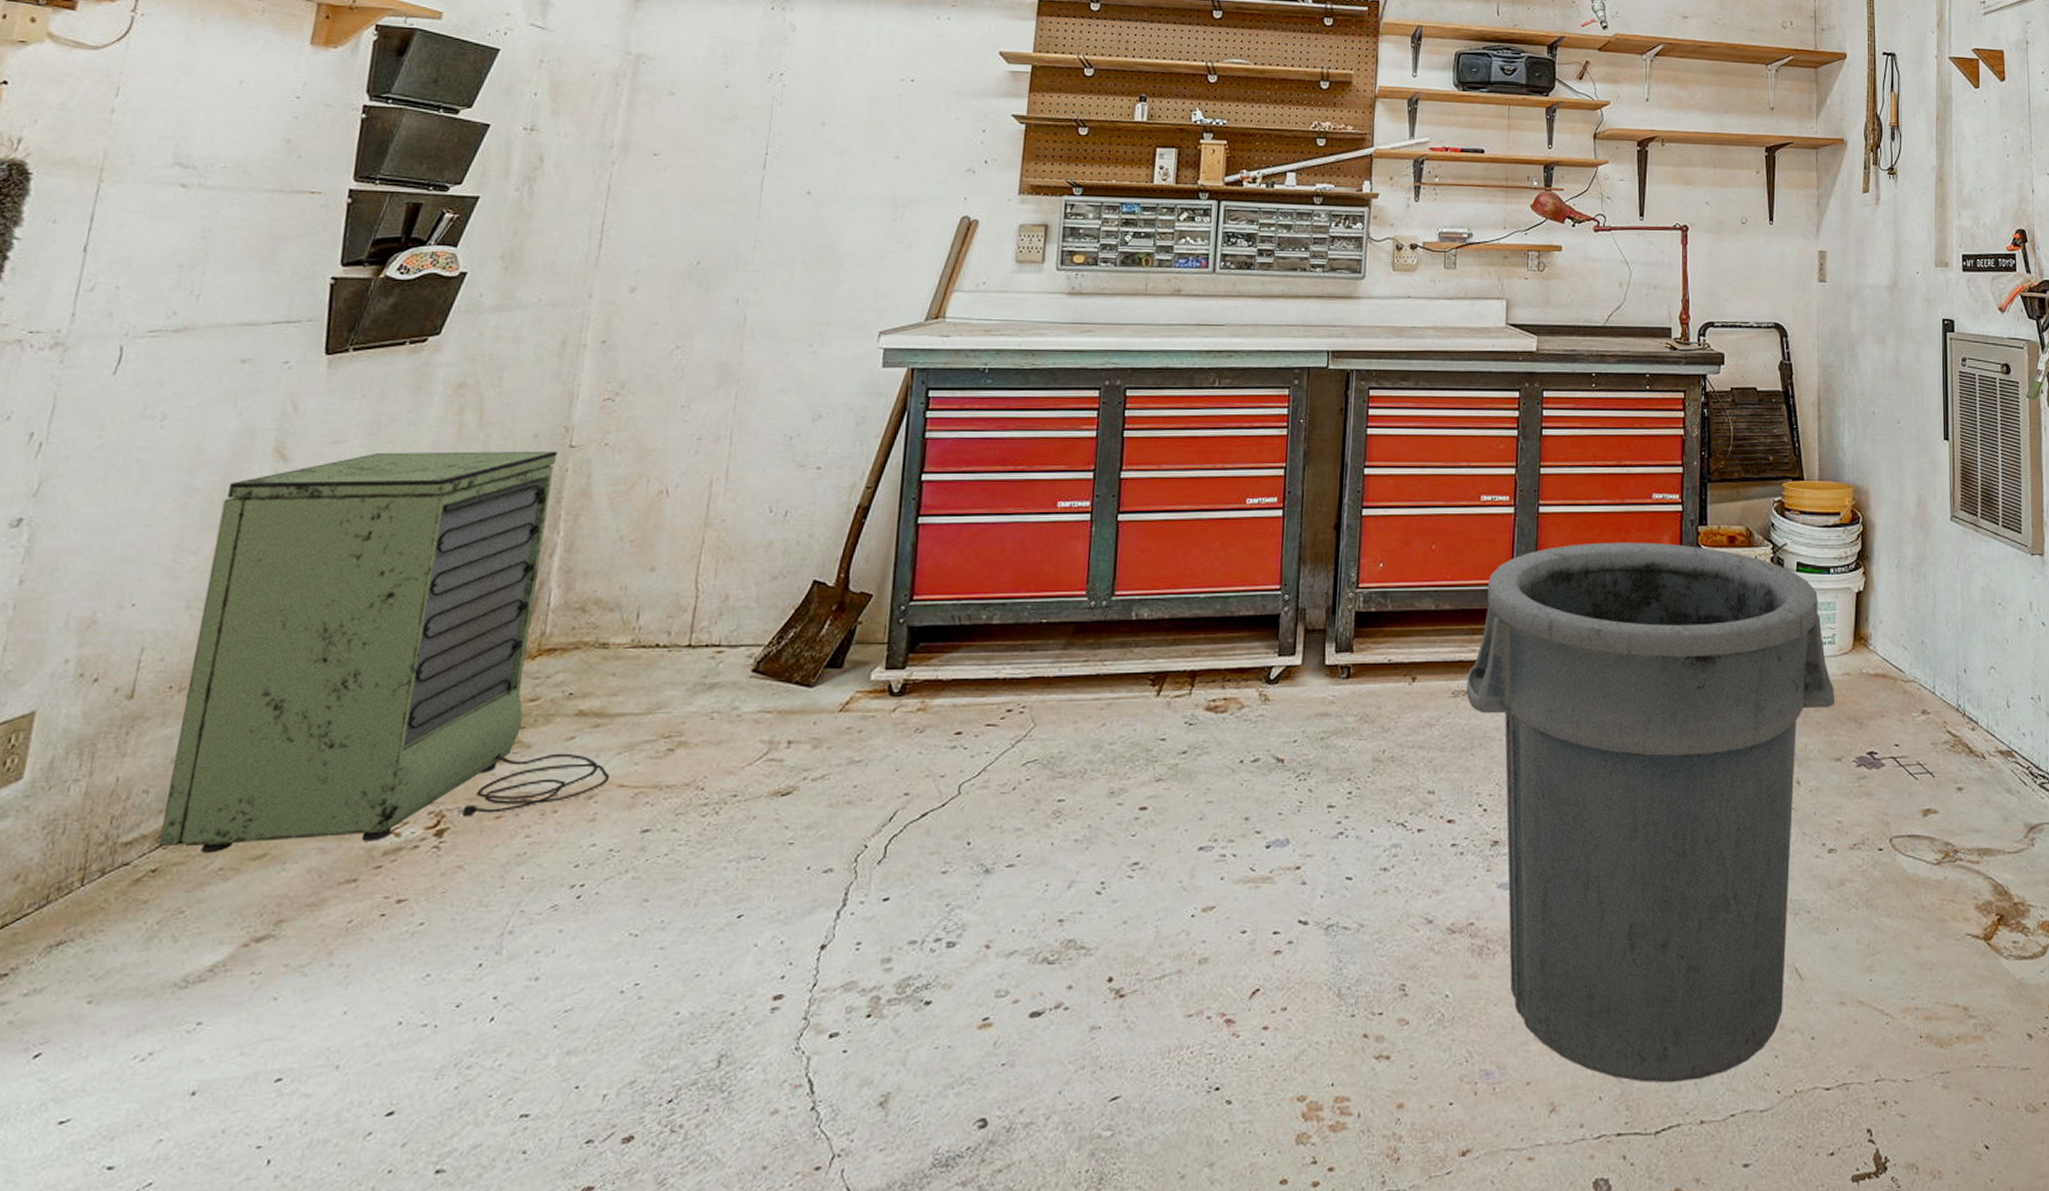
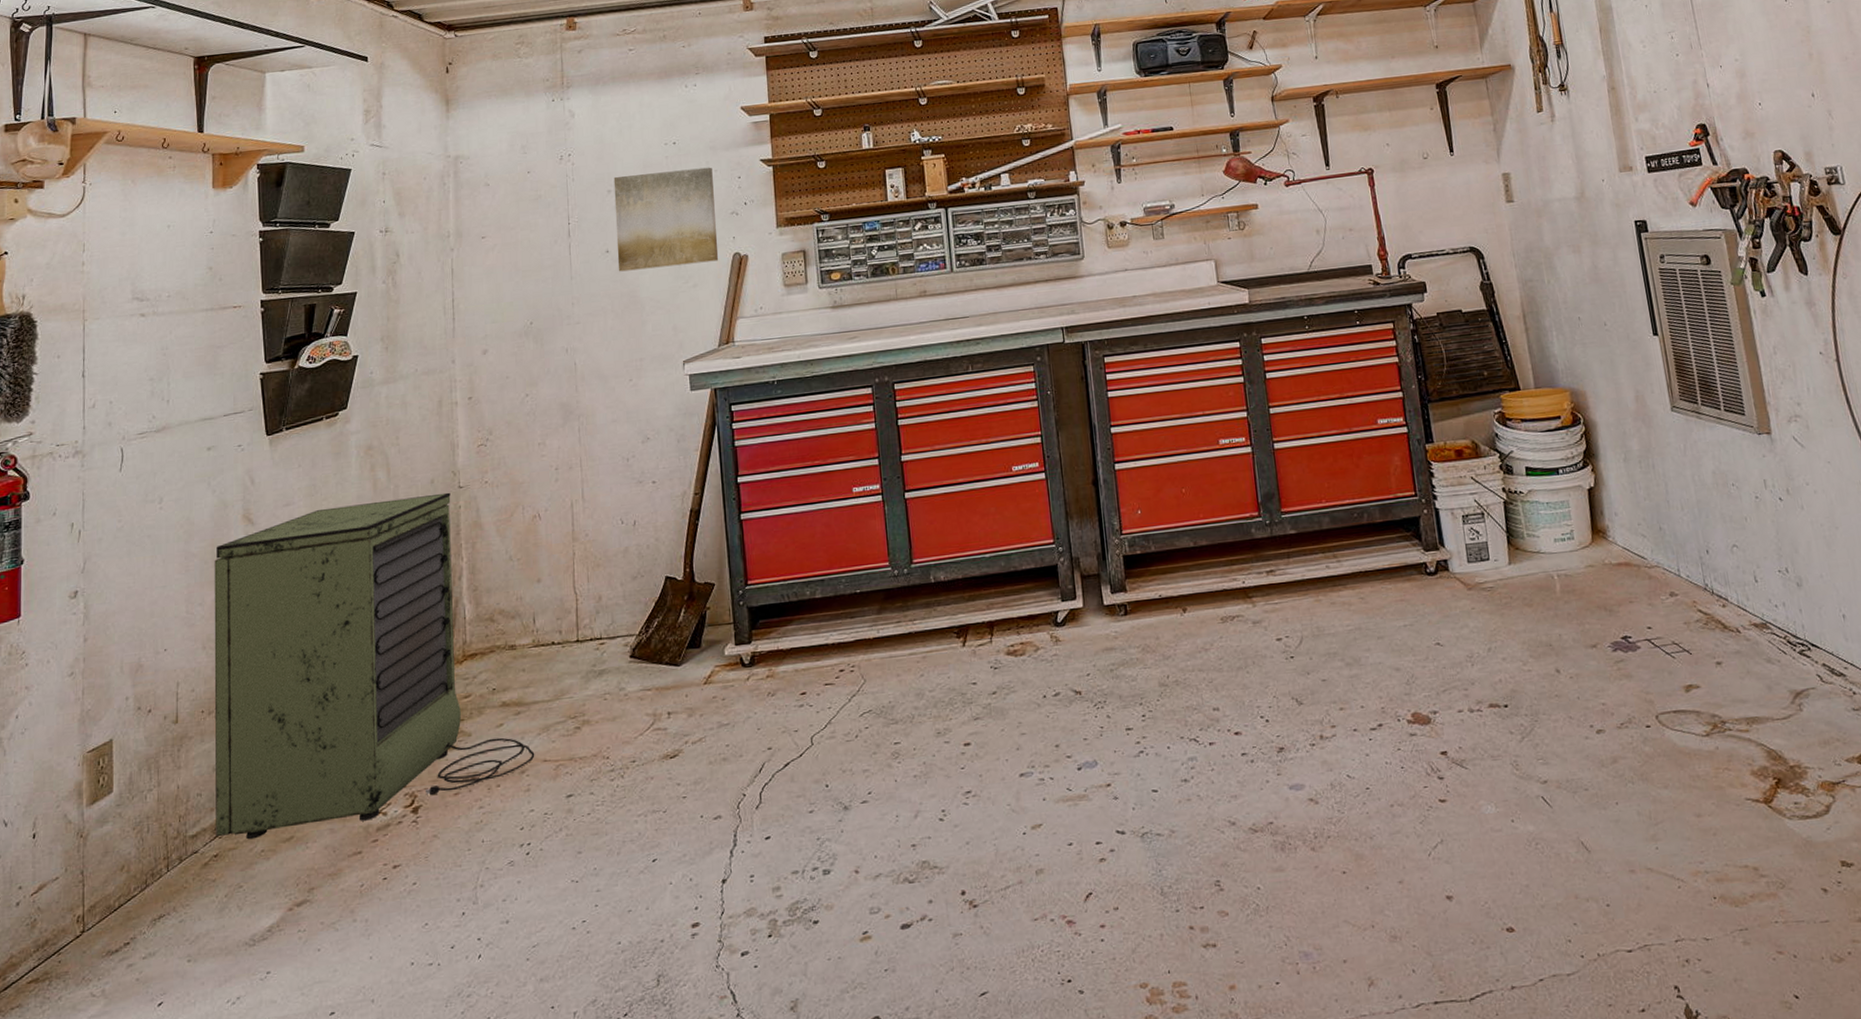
wall art: none [818,107,953,222] -> present [613,167,719,272]
trash can: present [1466,542,1834,1083] -> none [1232,463,1582,955]

